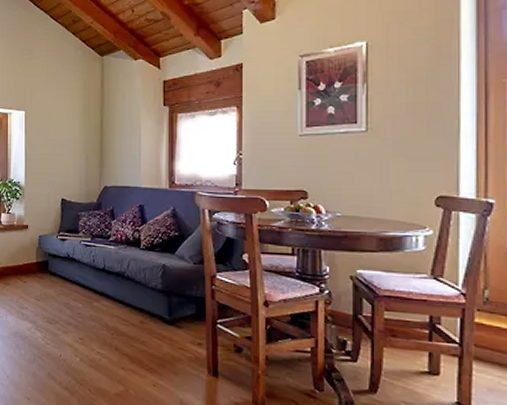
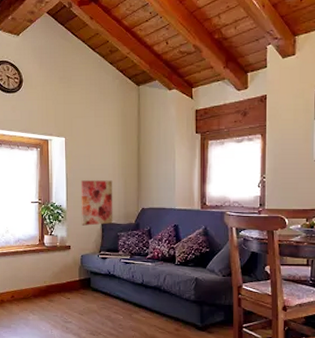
wall art: none [40,156,74,204] -> present [81,180,113,226]

